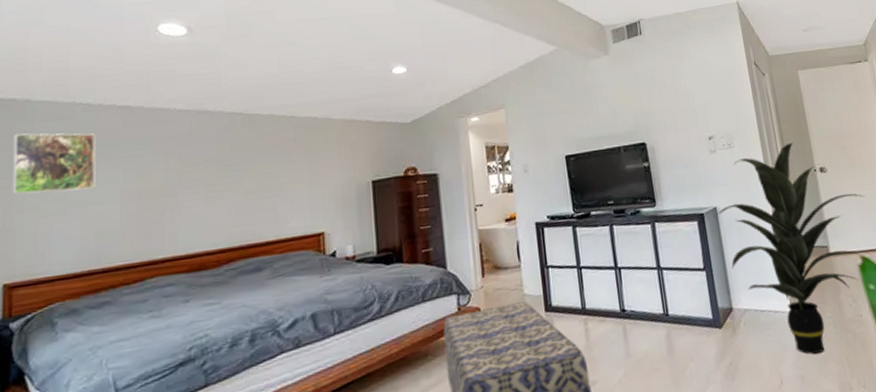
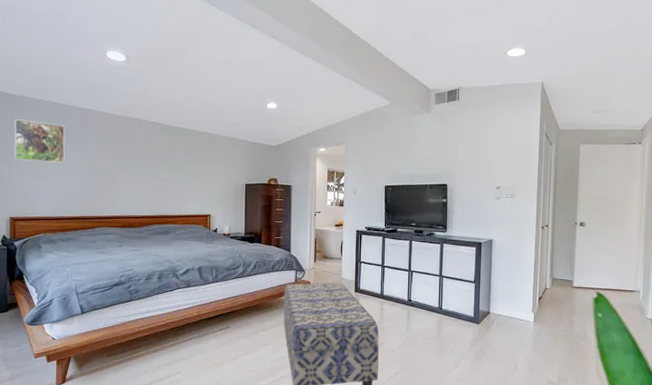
indoor plant: present [716,142,864,355] -> none [491,200,611,353]

